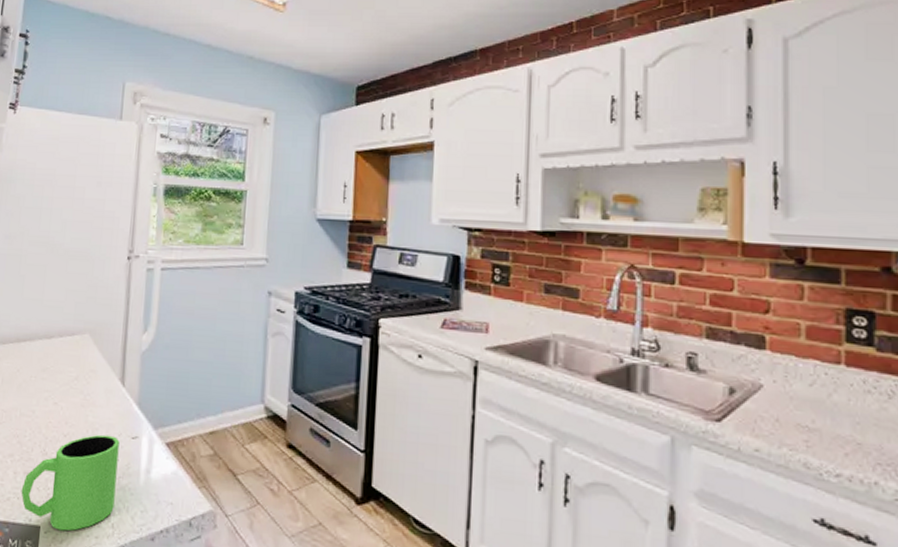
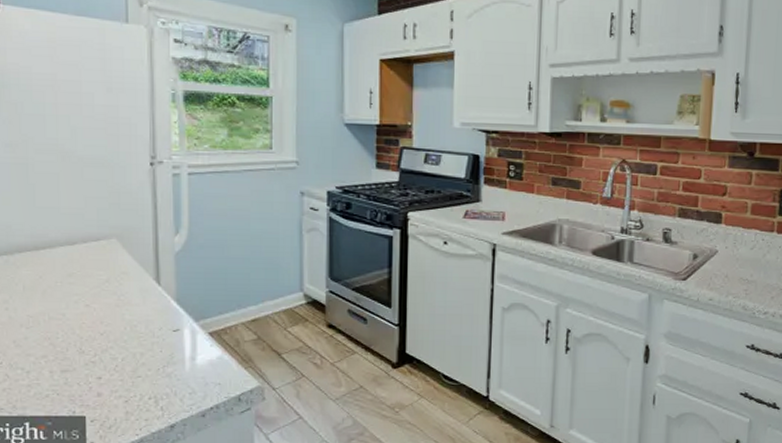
mug: present [21,434,120,531] -> none [60,330,161,418]

